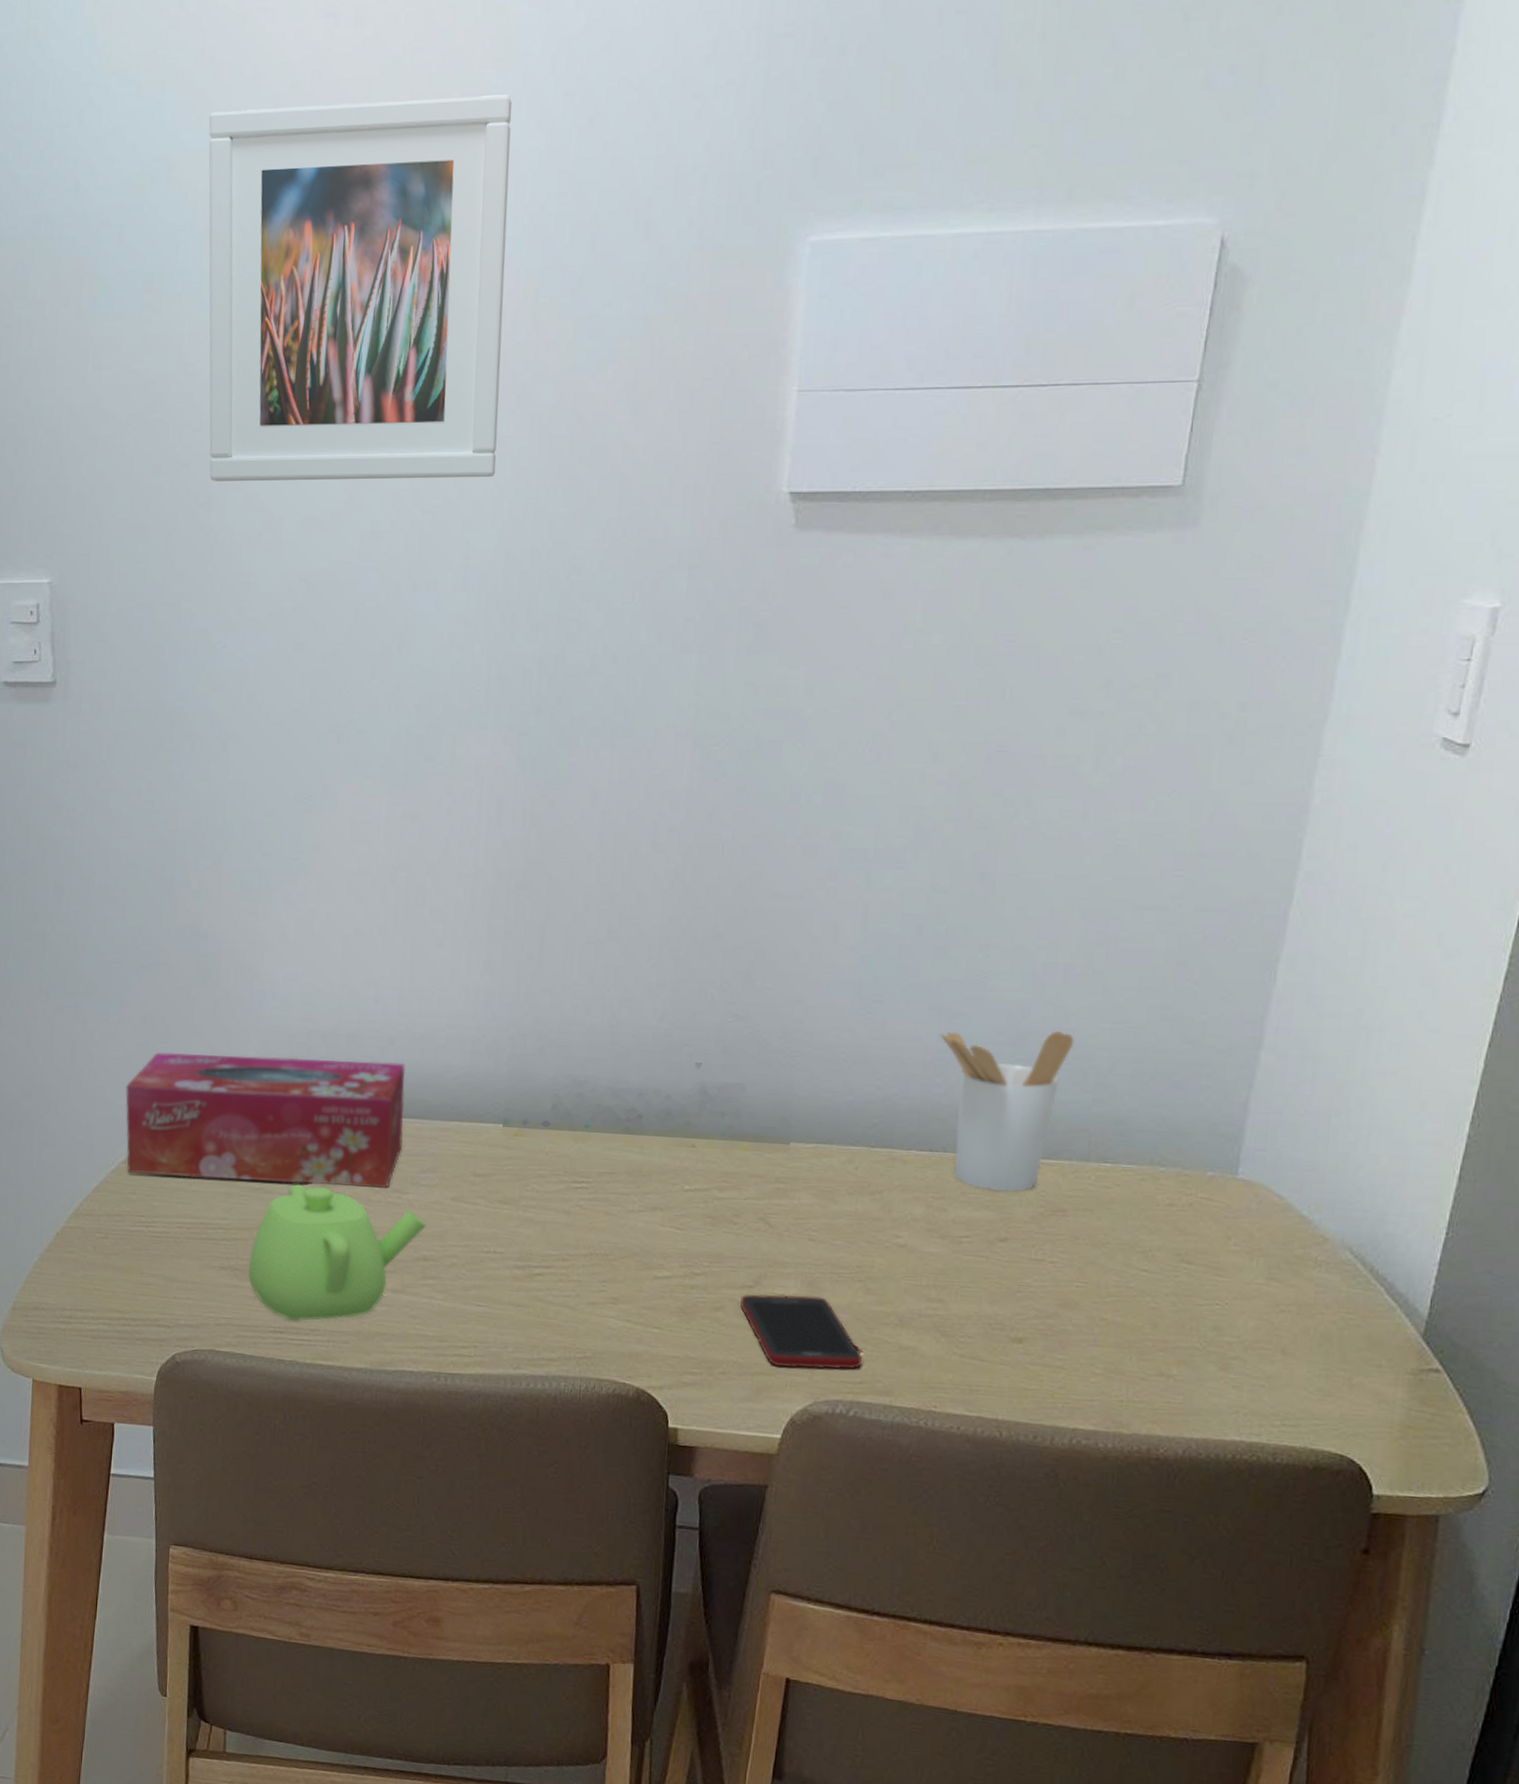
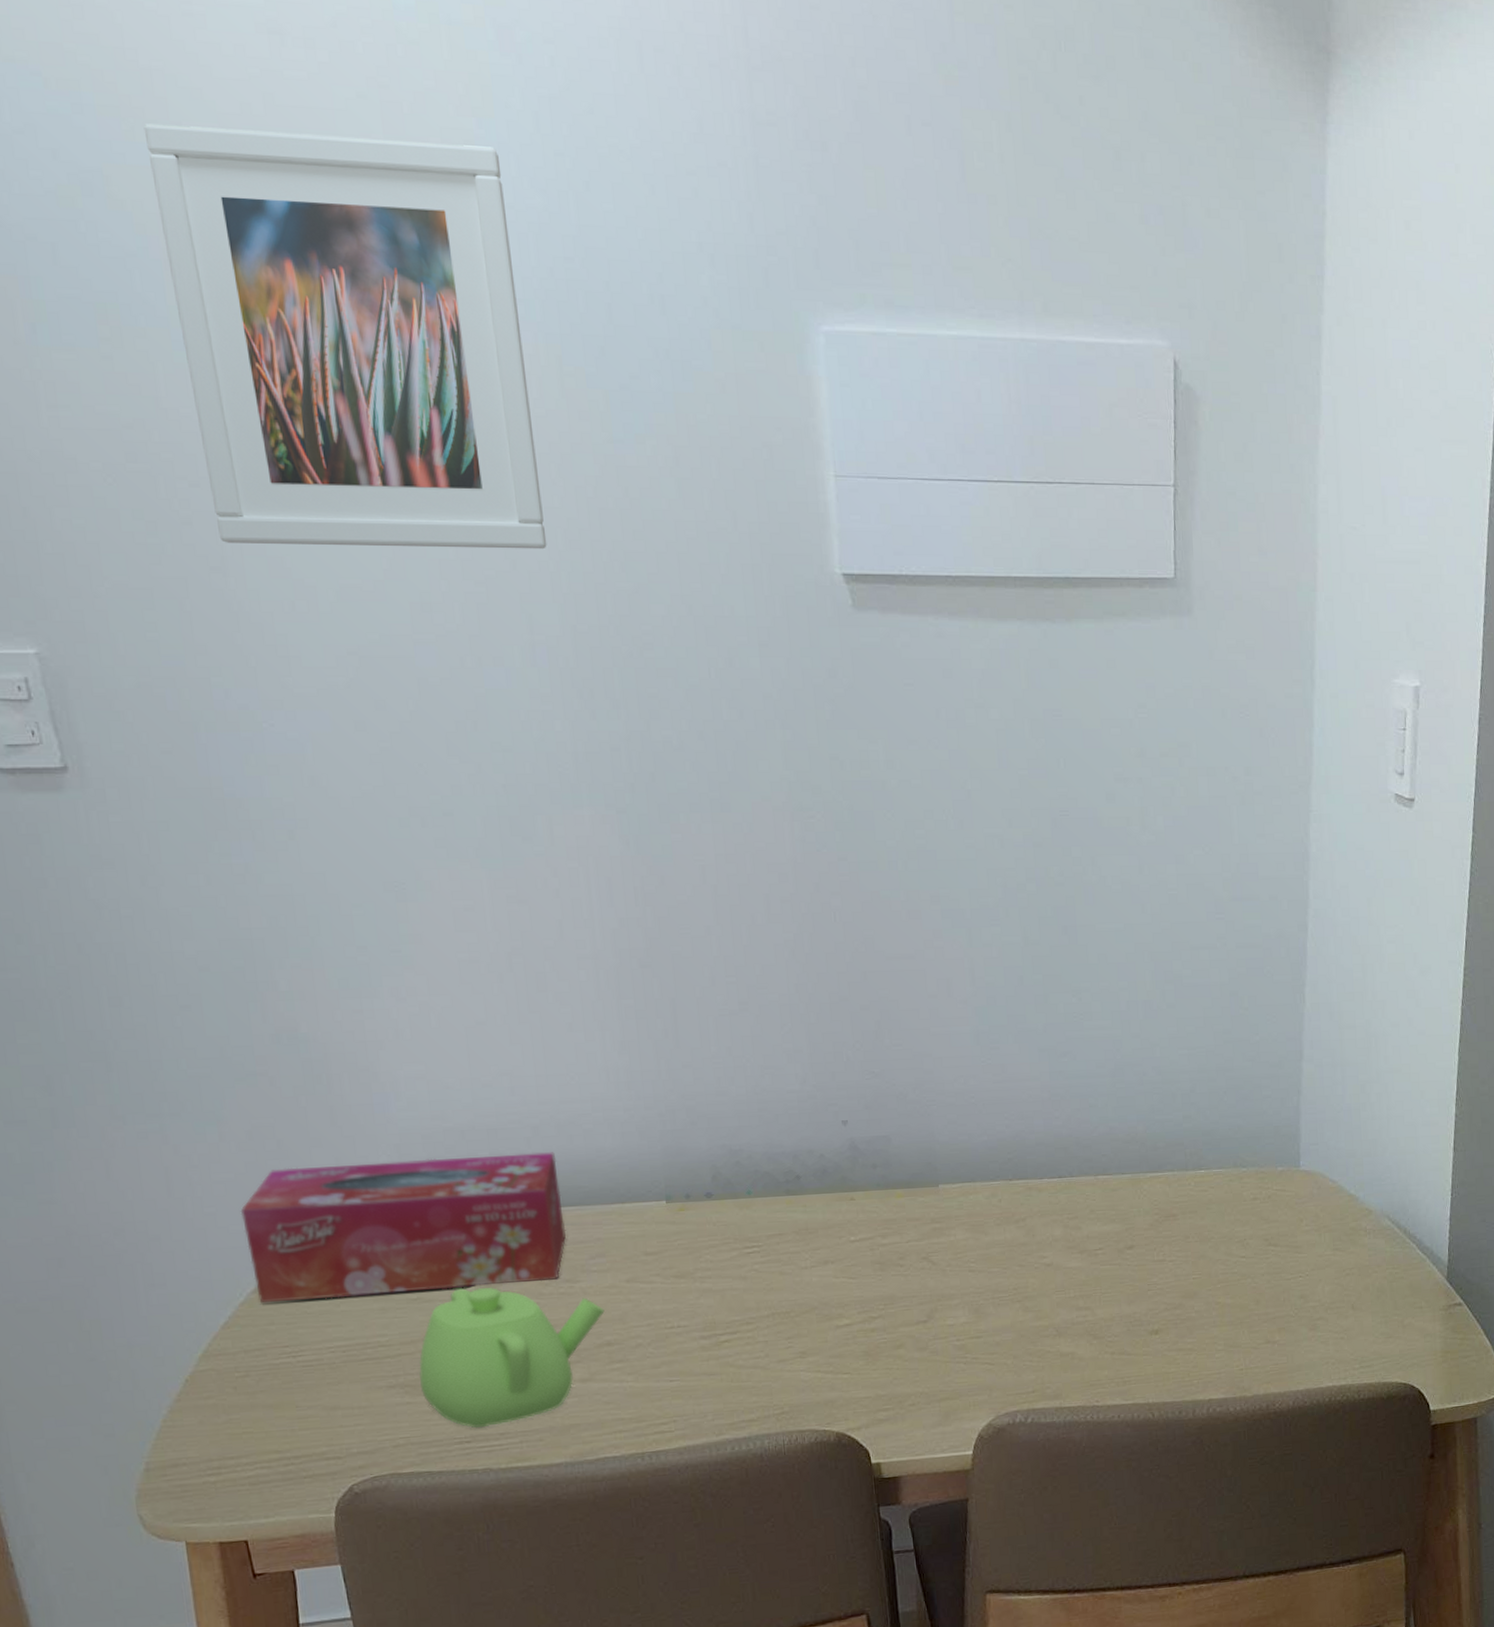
cell phone: present [740,1293,863,1370] -> none [918,1321,1032,1391]
utensil holder: present [940,1031,1074,1193] -> none [1051,1060,1161,1207]

